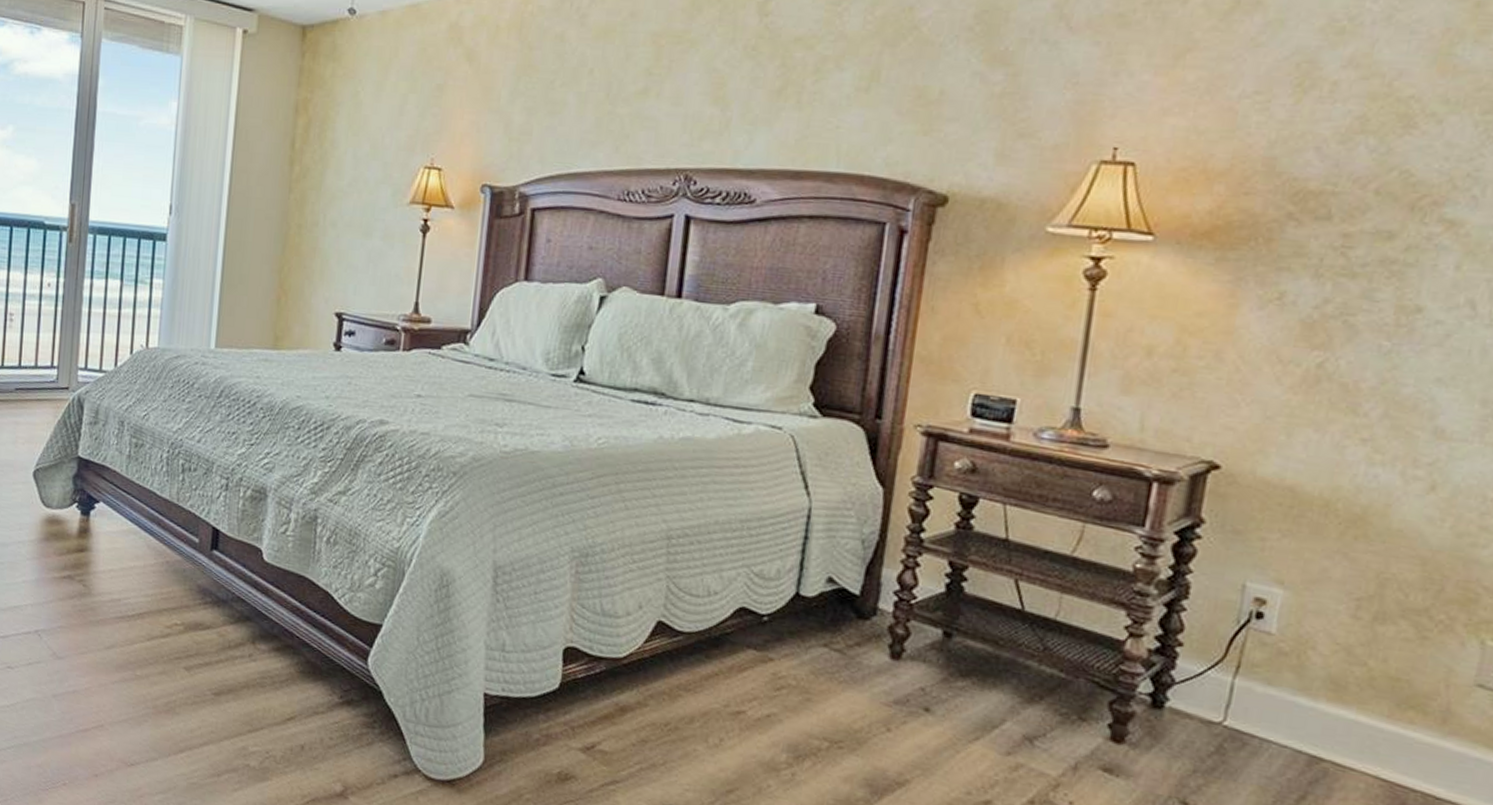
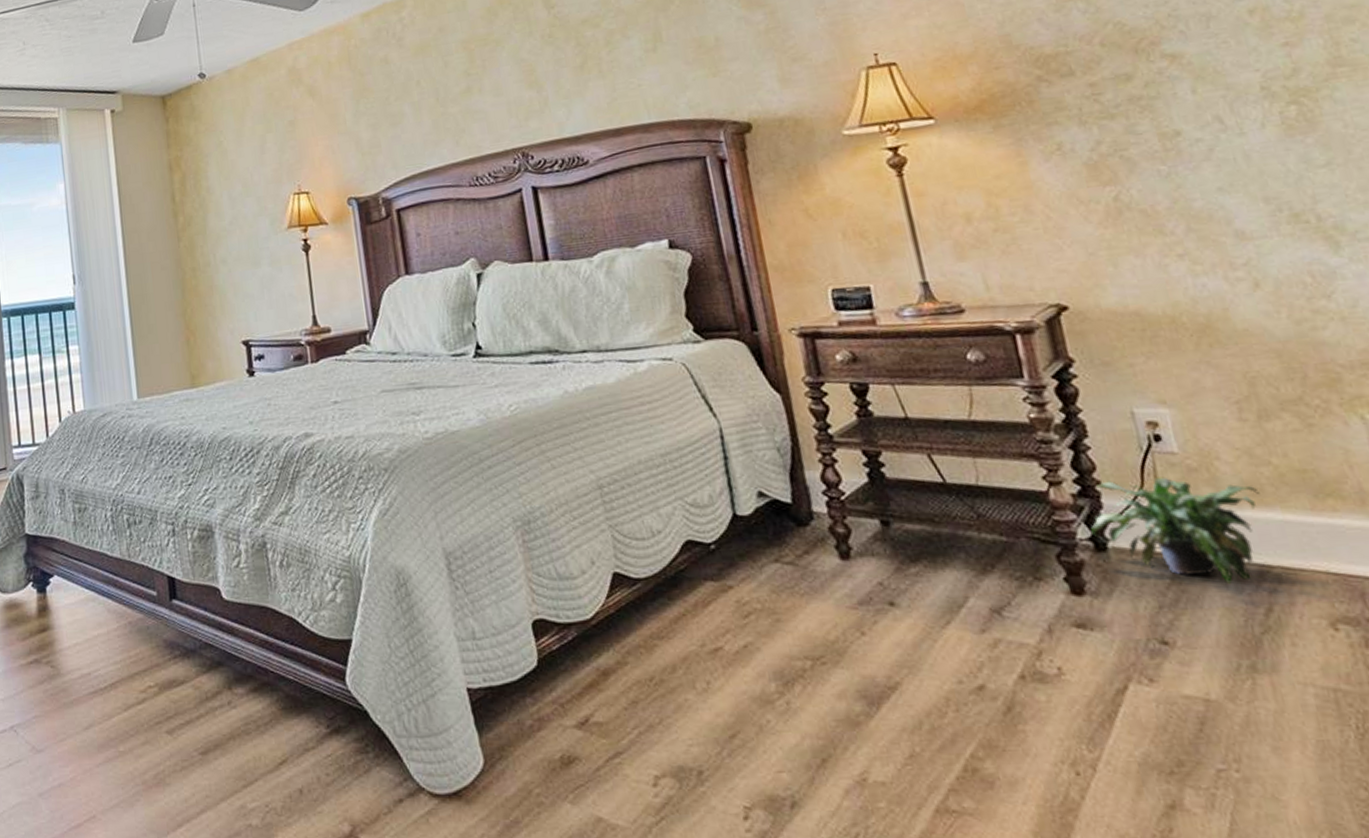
potted plant: none [1154,645,1342,767] -> present [1091,477,1260,584]

